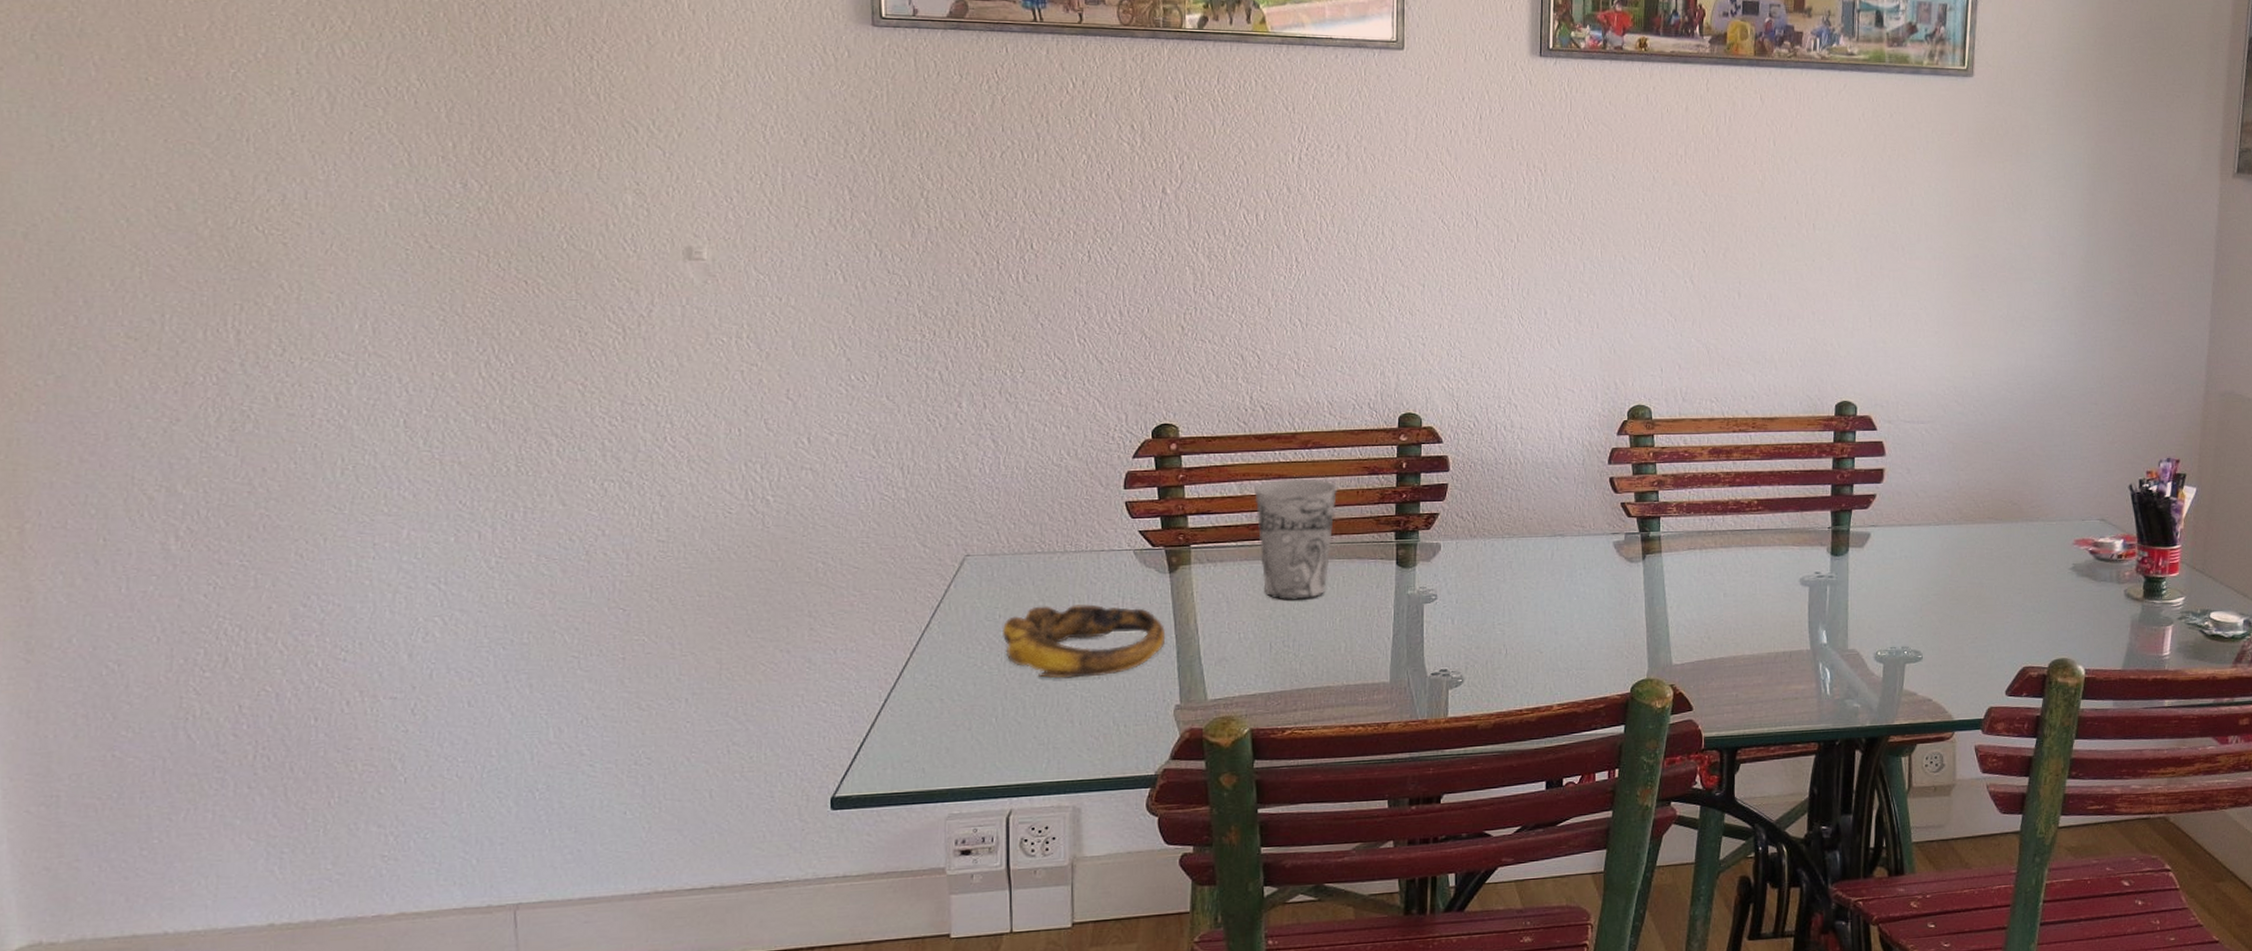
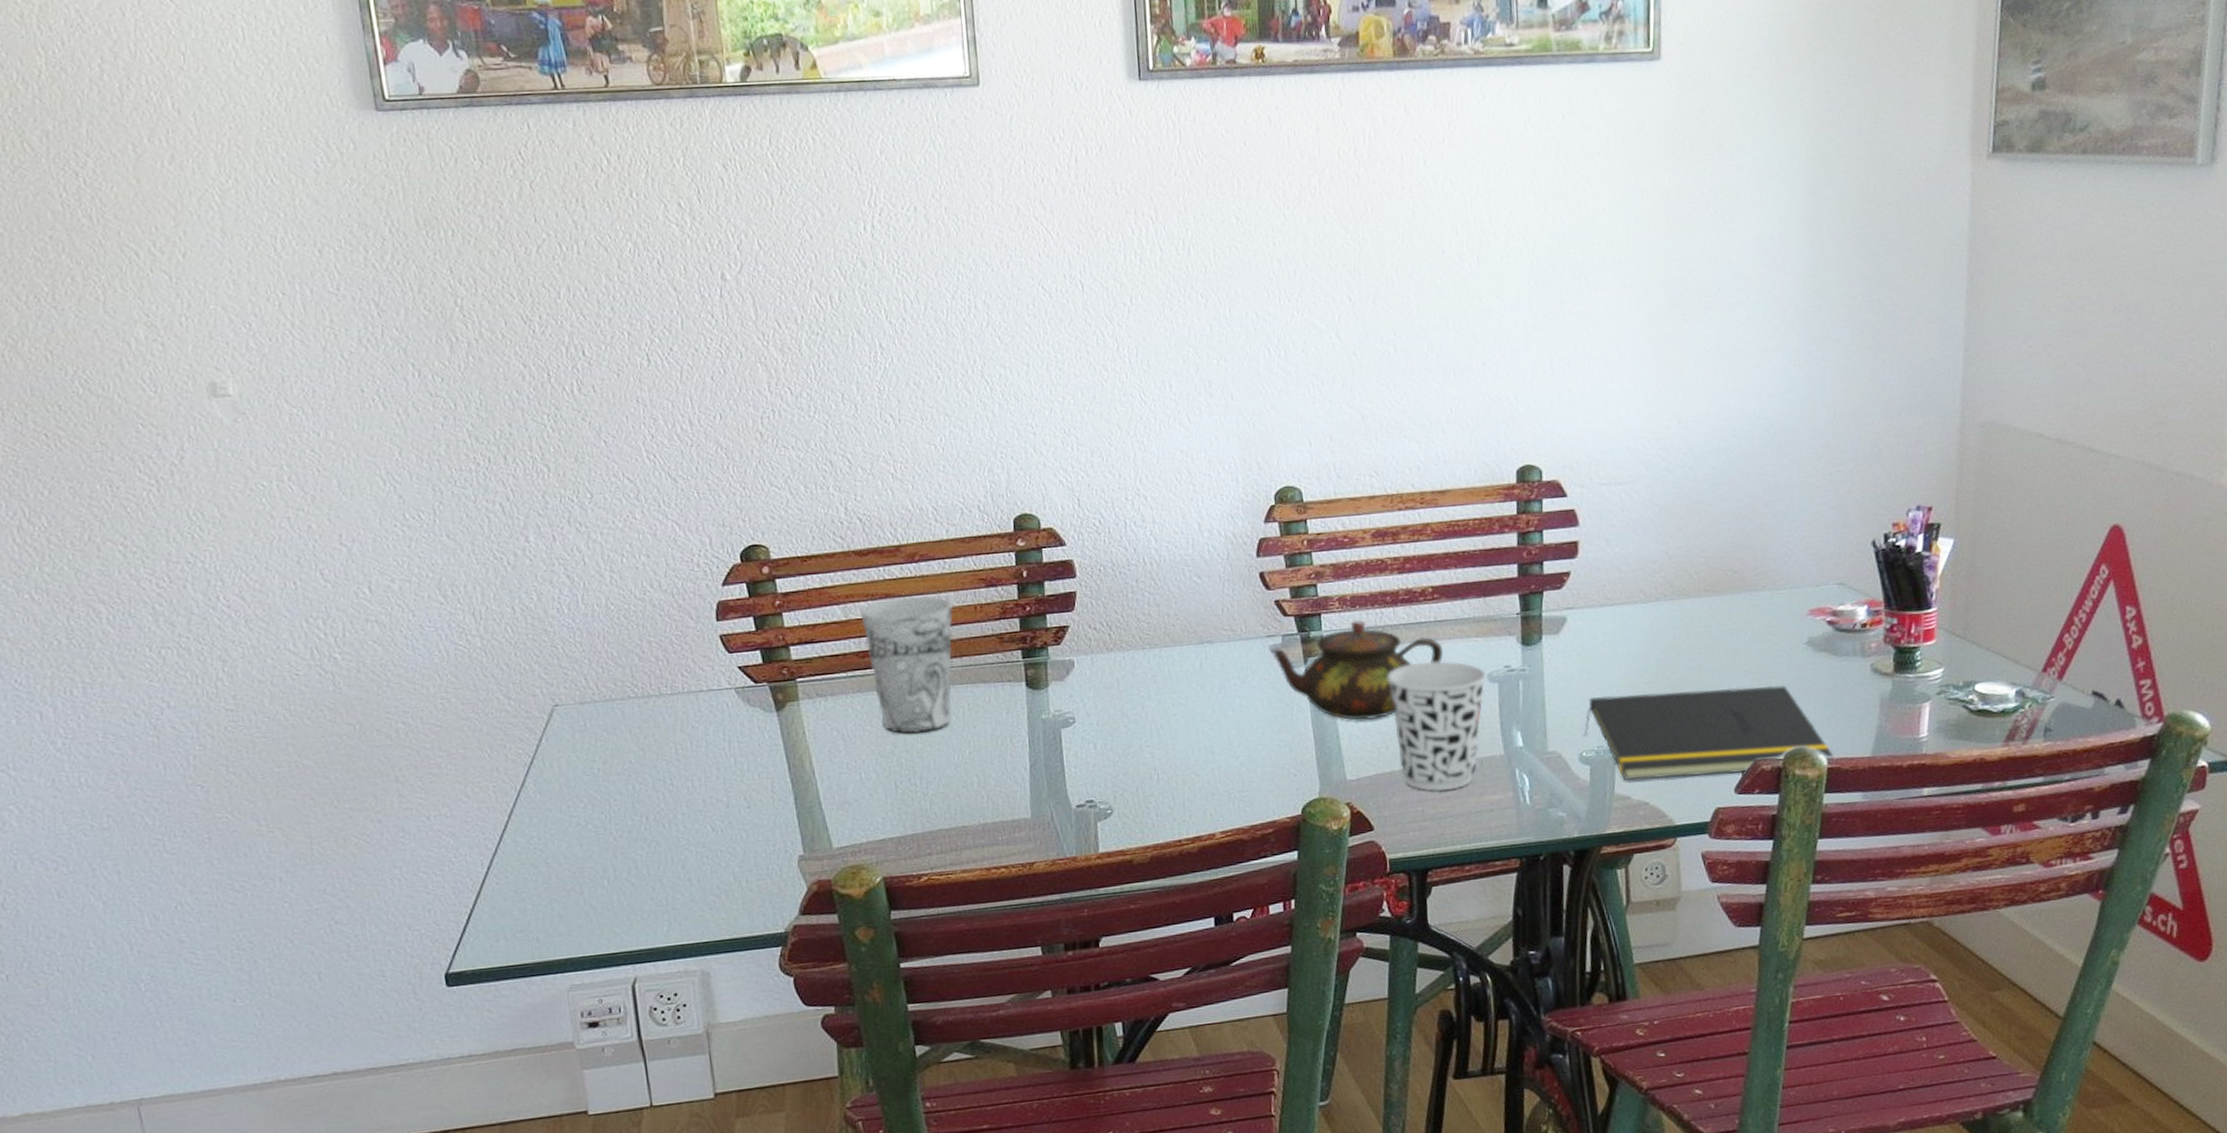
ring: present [1002,604,1166,679] -> none [602,751,780,835]
teapot: none [1614,525,1764,612] -> present [1271,620,1444,720]
cup: none [1713,565,1799,680] -> present [1387,661,1486,792]
notepad: none [1880,603,2090,679] -> present [1584,685,1833,780]

